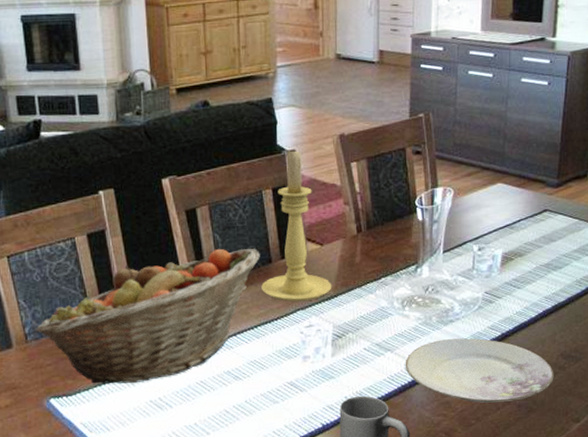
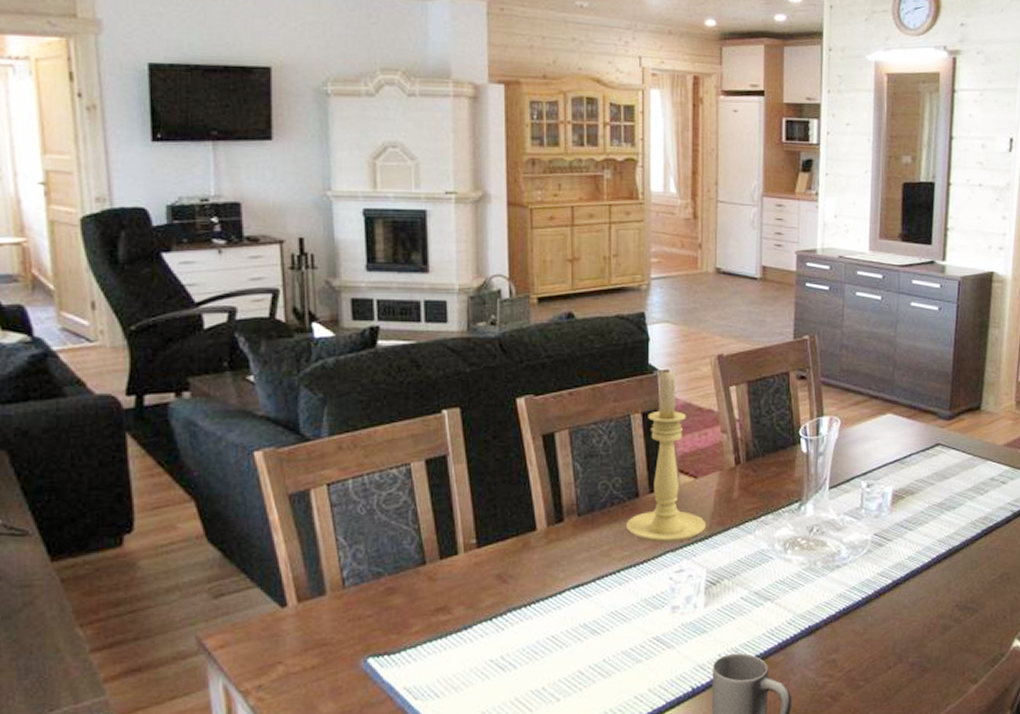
fruit basket: present [36,249,260,384] -> none [356,480,626,640]
plate: present [405,338,554,403] -> none [786,586,949,662]

